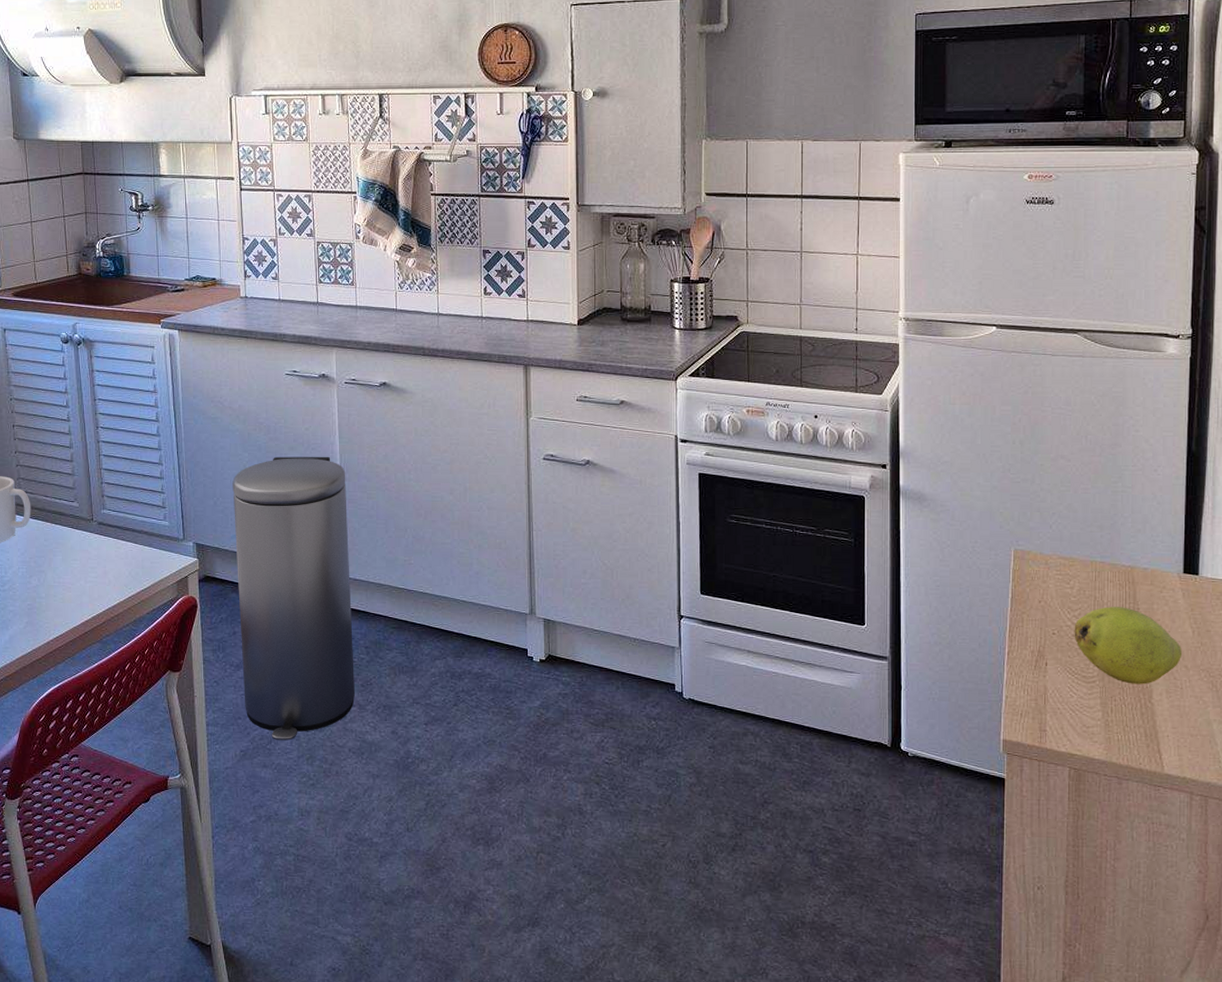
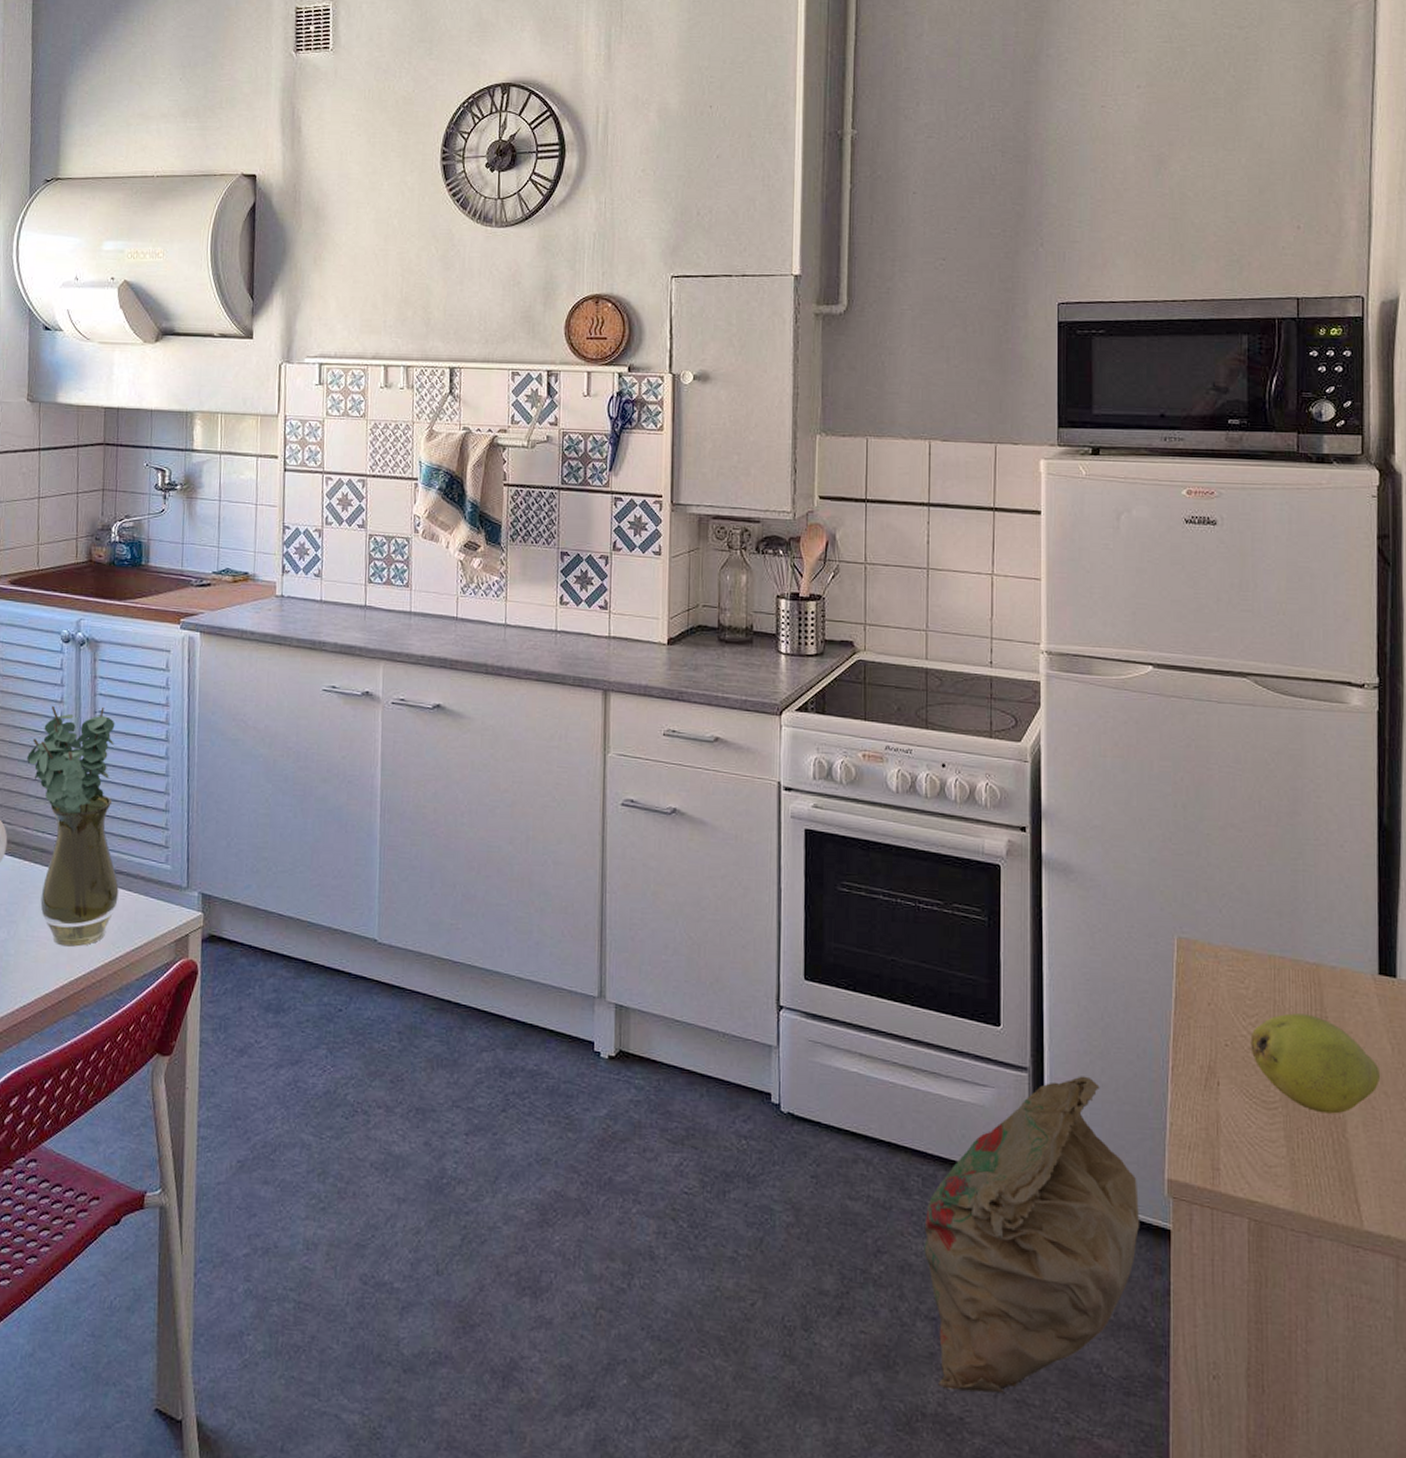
vase: none [41,395,127,589] -> present [27,705,119,947]
pedal bin: present [232,456,355,741] -> none [246,789,387,1150]
bag: none [802,662,980,906] -> present [924,1076,1140,1394]

